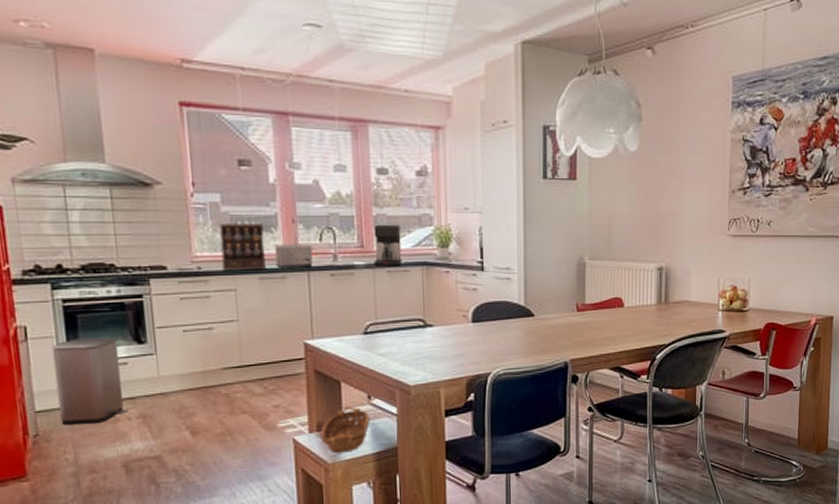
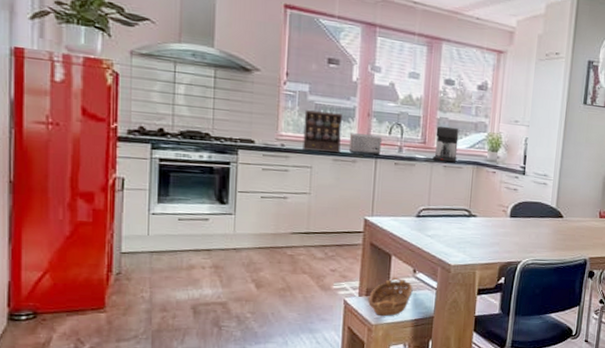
pedal bin: present [51,337,129,425] -> none [142,193,204,268]

